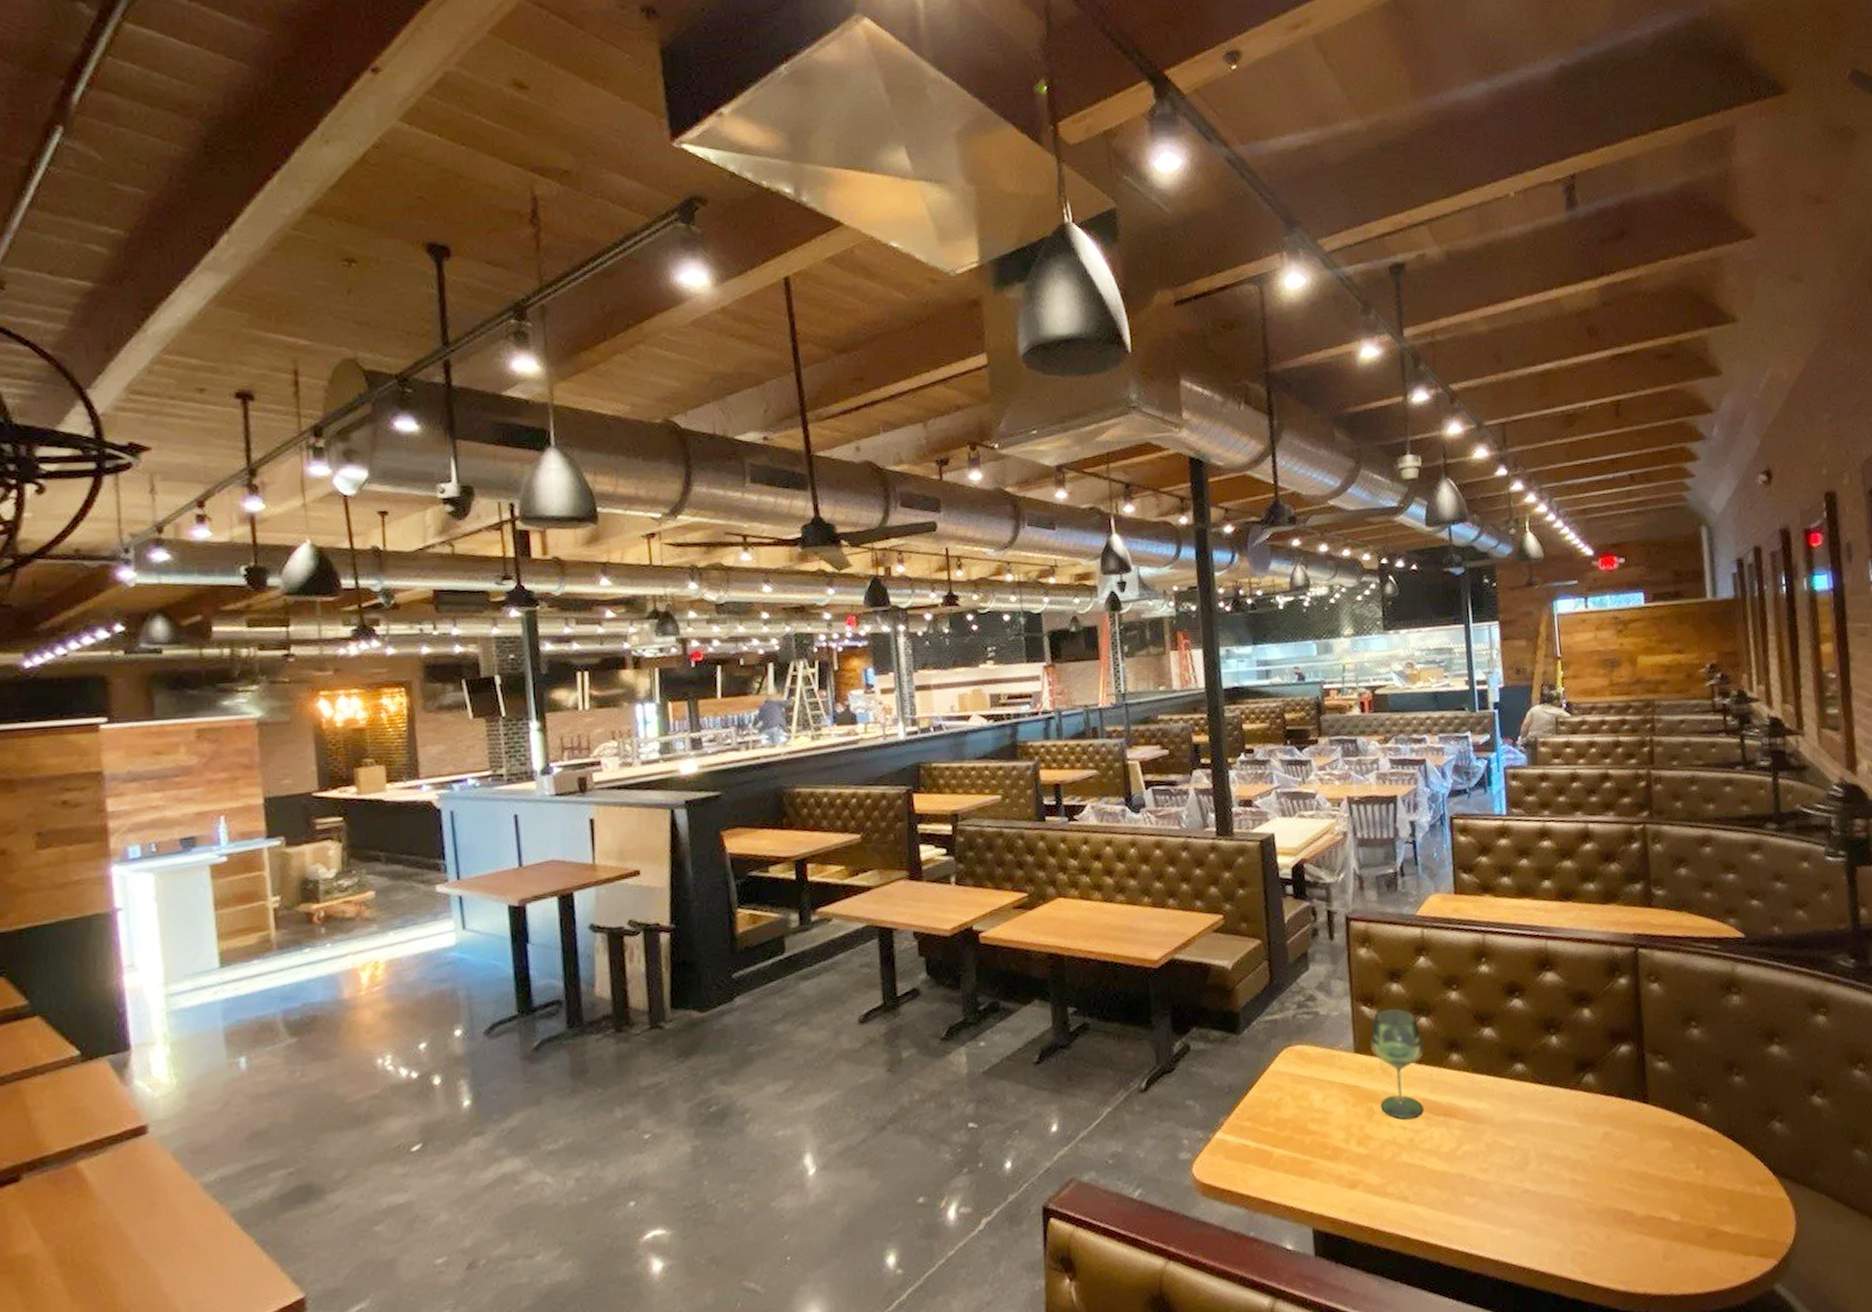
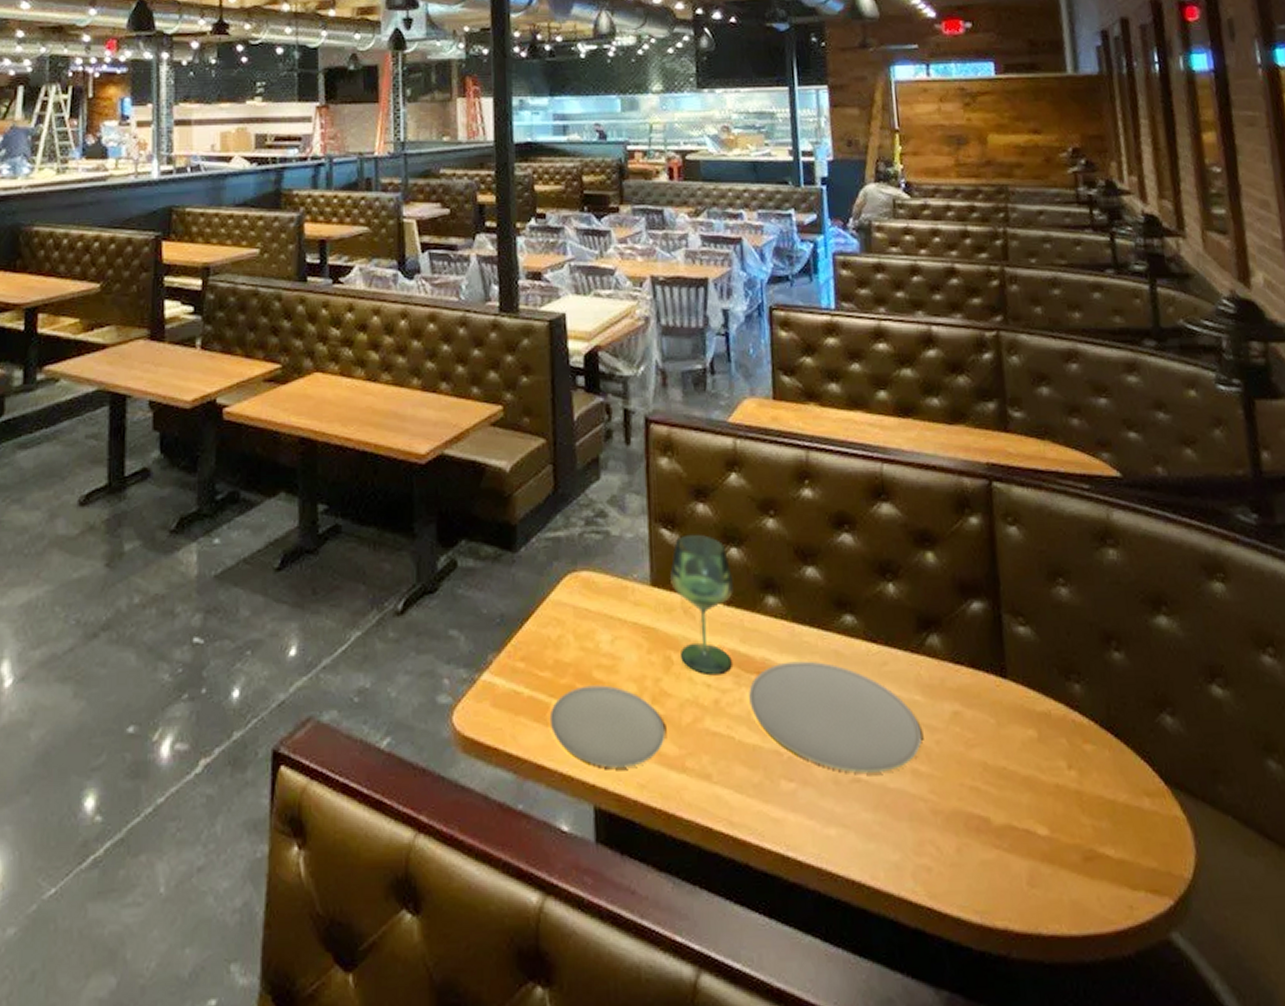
plate: none [1273,1134,1370,1199] -> present [549,685,665,768]
plate: none [1438,1102,1580,1186] -> present [749,661,922,773]

